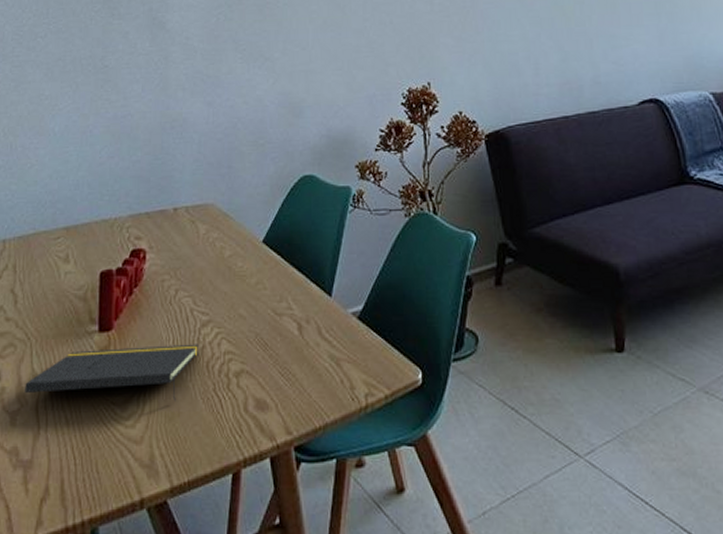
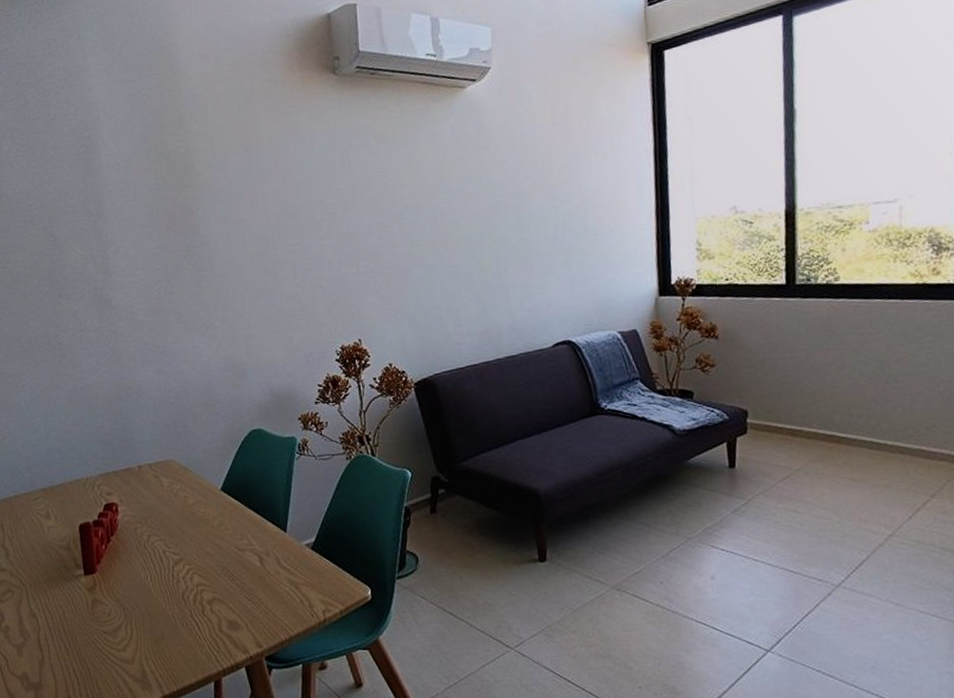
notepad: present [25,344,198,401] -> none [26,579,174,629]

